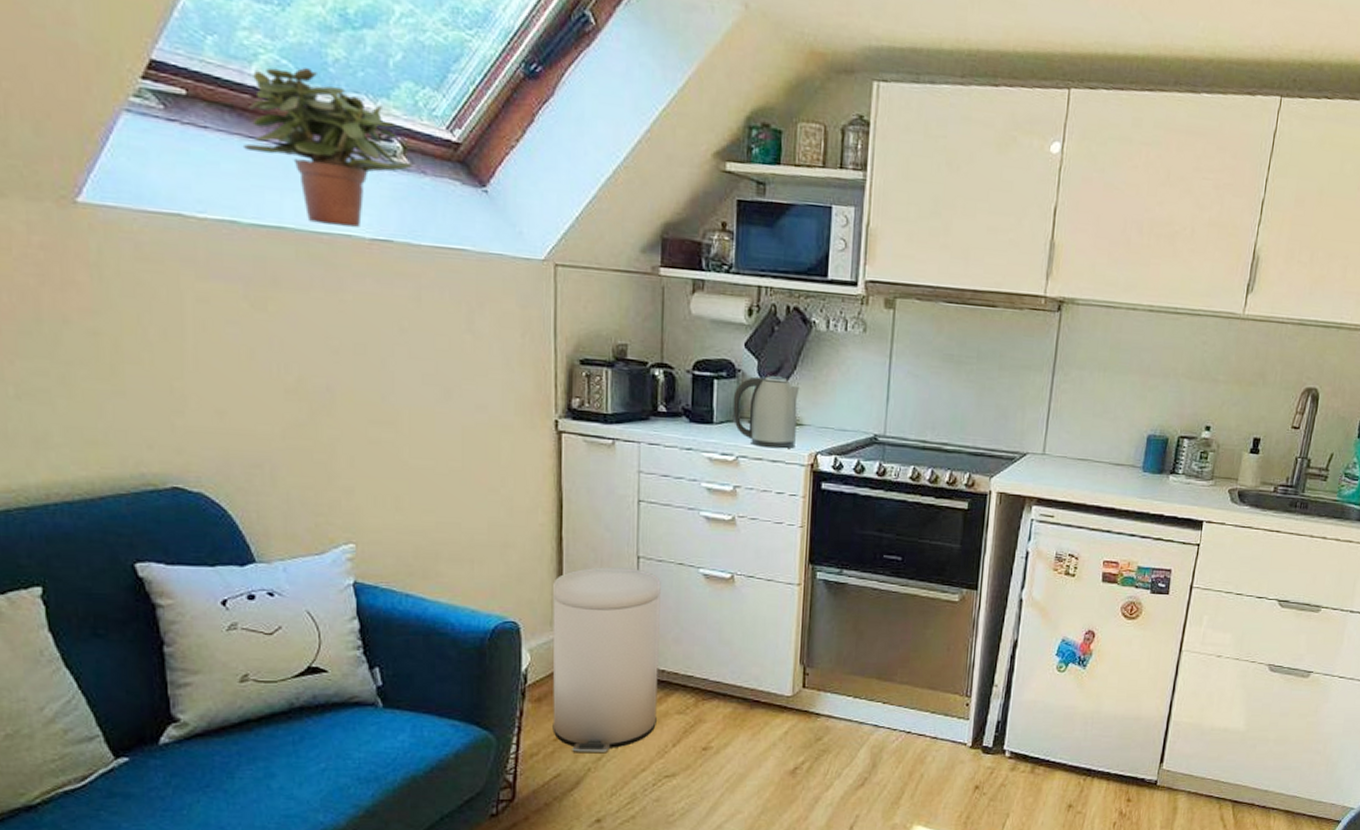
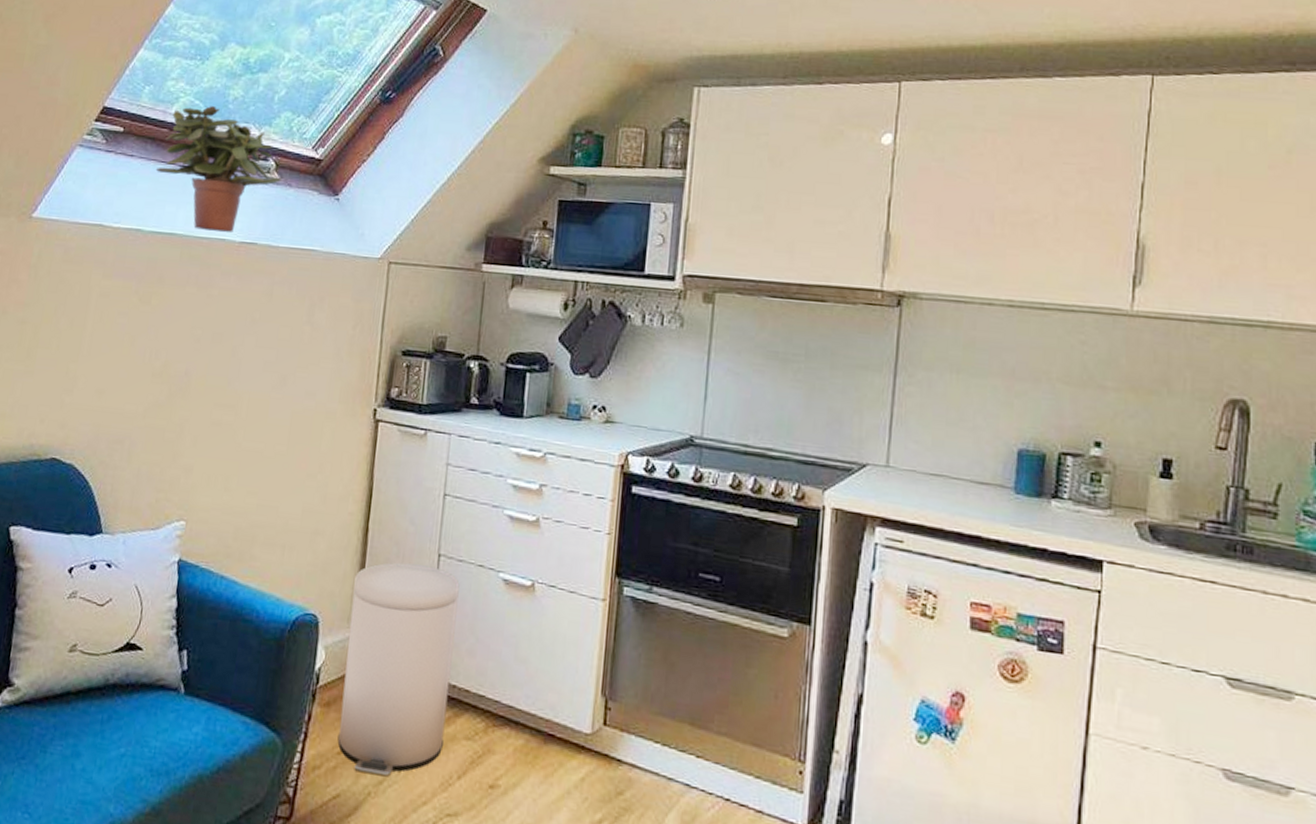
kettle: present [732,375,800,449] -> none [543,369,612,448]

